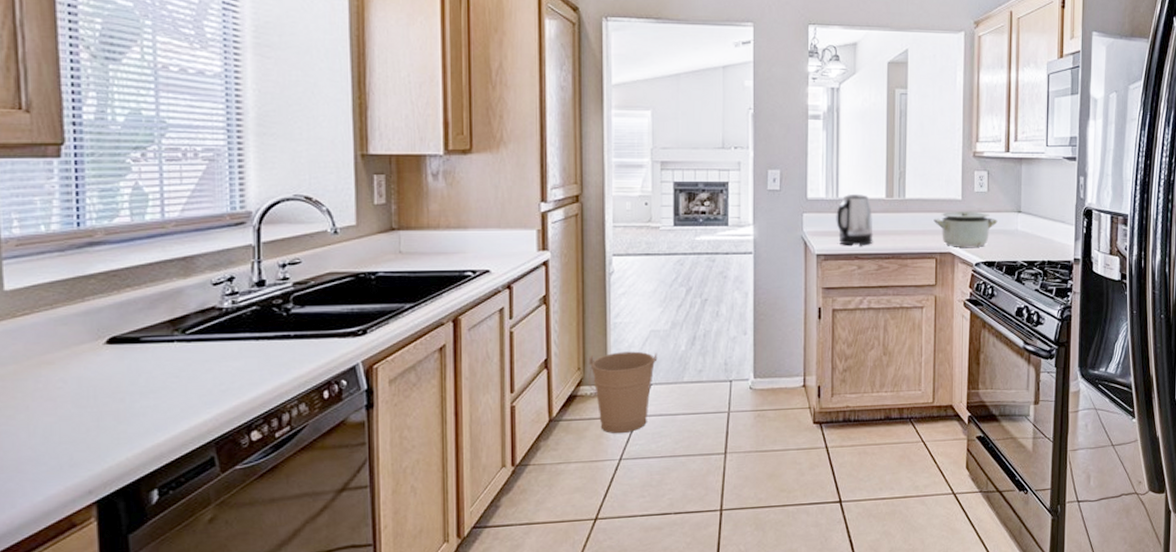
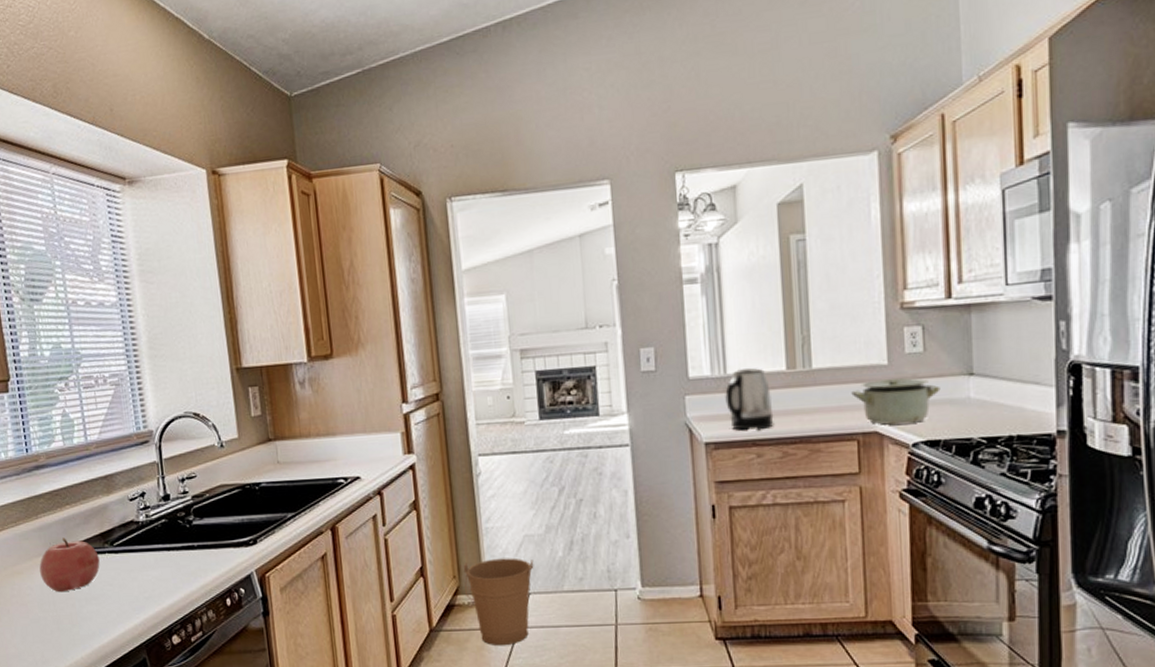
fruit: none [79,324,165,386] -> present [39,537,100,593]

